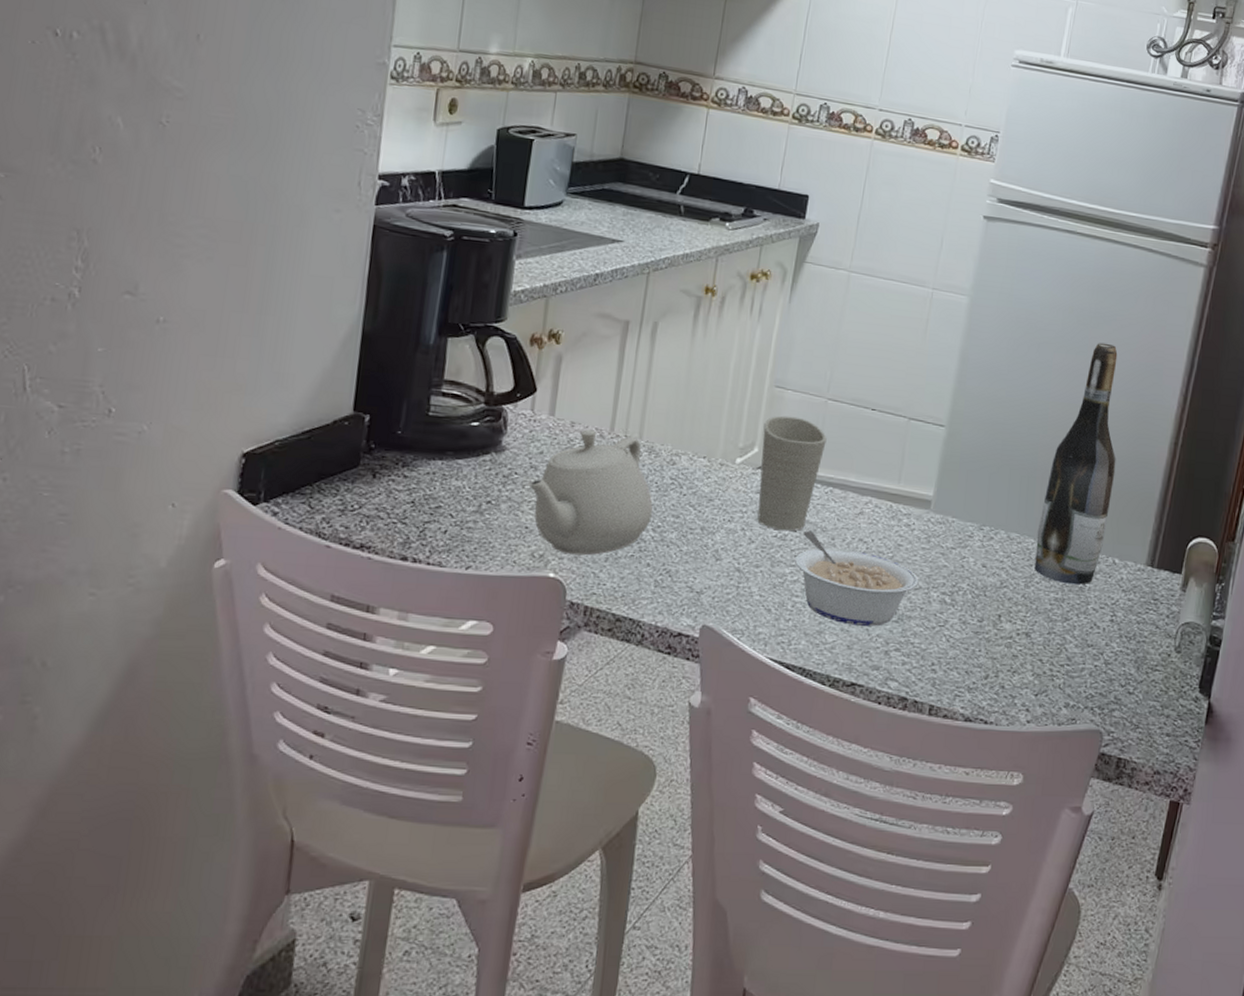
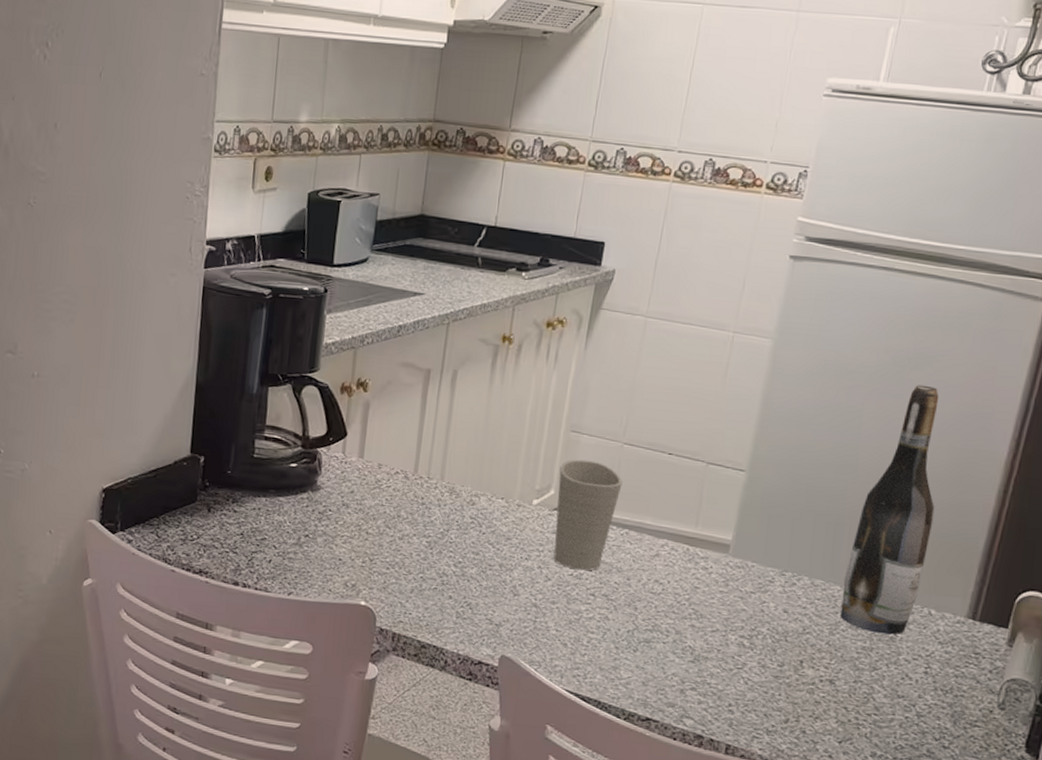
teapot: present [528,429,653,556] -> none [341,471,454,587]
legume: present [794,530,919,627] -> none [589,570,716,666]

